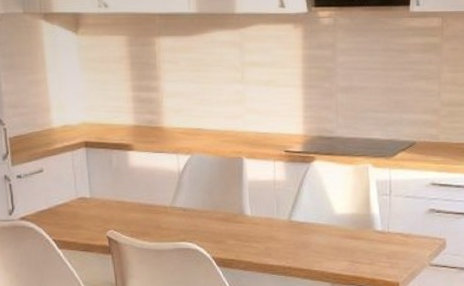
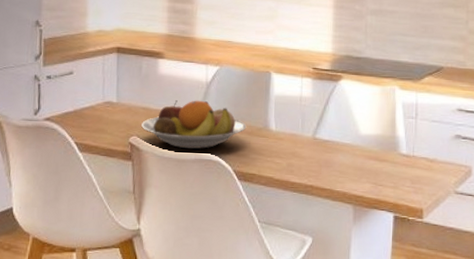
fruit bowl: none [117,190,222,240] -> present [141,100,247,149]

